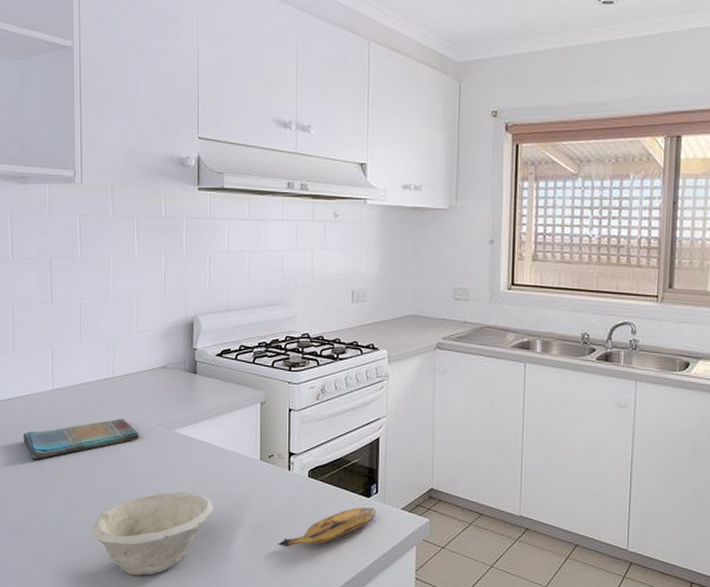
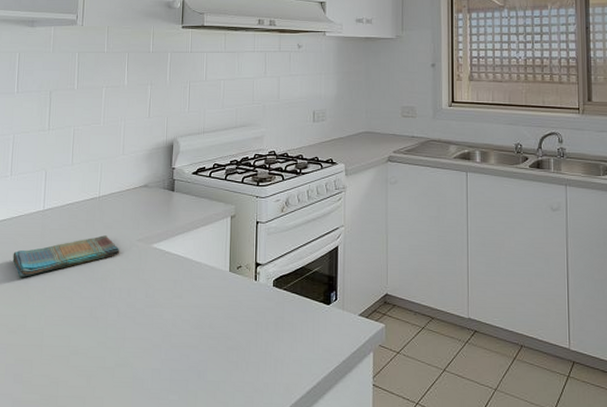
bowl: present [91,491,213,576] -> none [69,305,185,391]
banana: present [277,507,376,547] -> none [243,314,335,356]

